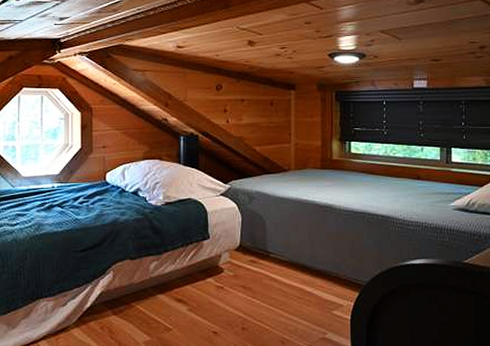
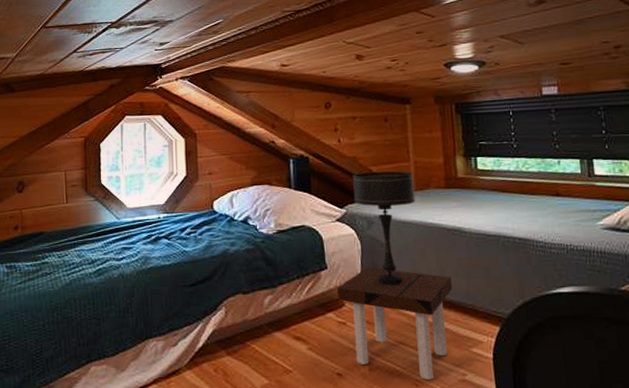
side table: none [218,238,321,337] -> present [337,267,453,380]
table lamp: none [237,152,293,255] -> present [353,171,415,286]

